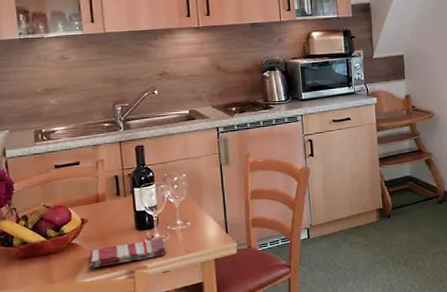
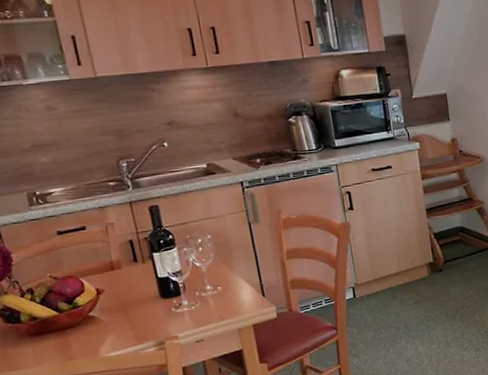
dish towel: present [89,237,166,268] -> none [110,304,198,341]

